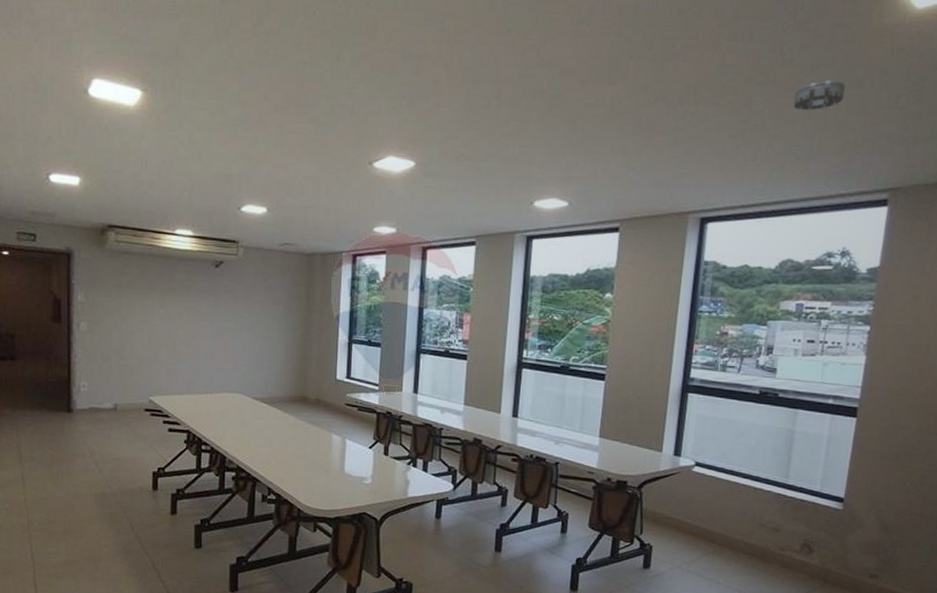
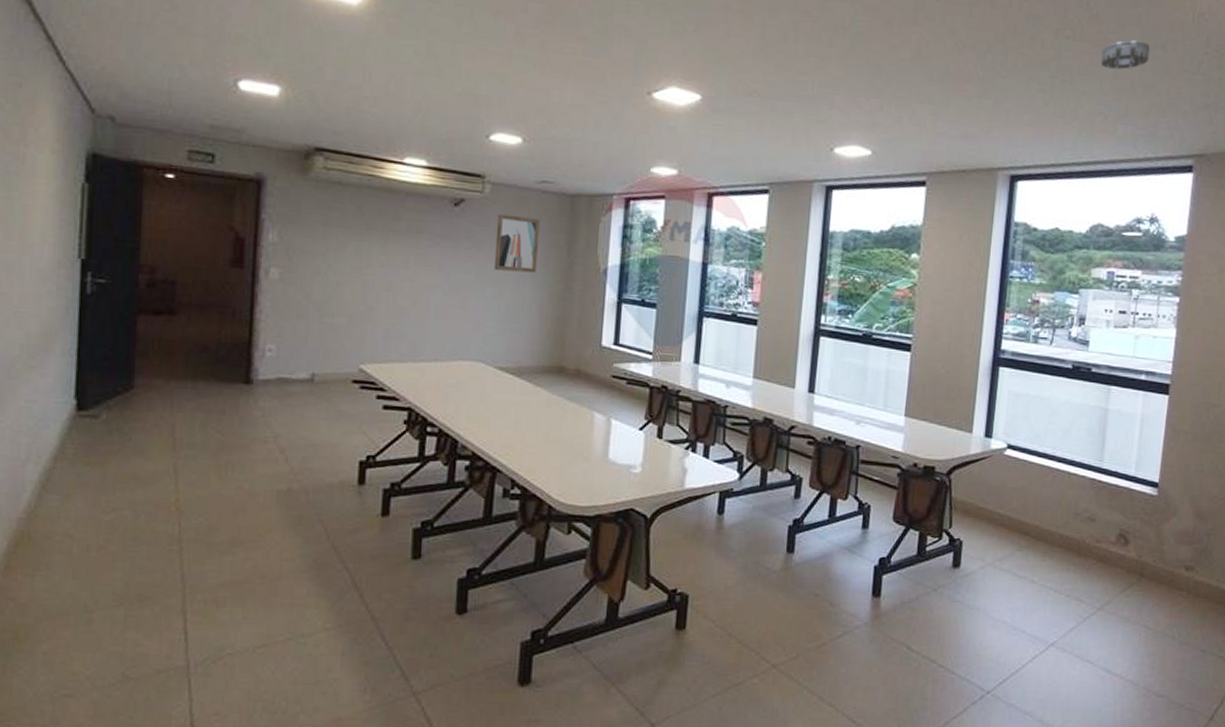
wall art: none [248,272,283,320] -> present [494,214,540,273]

